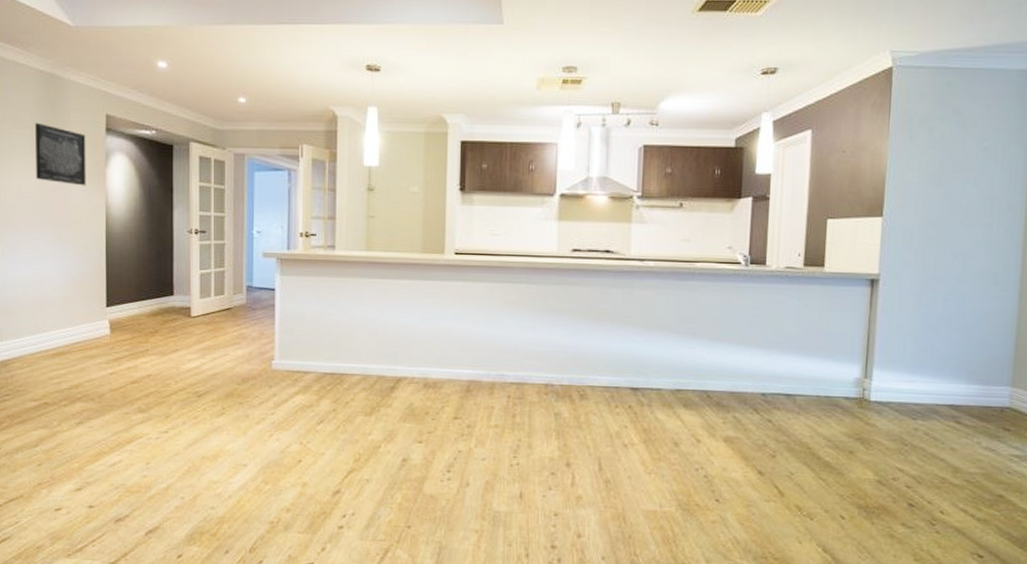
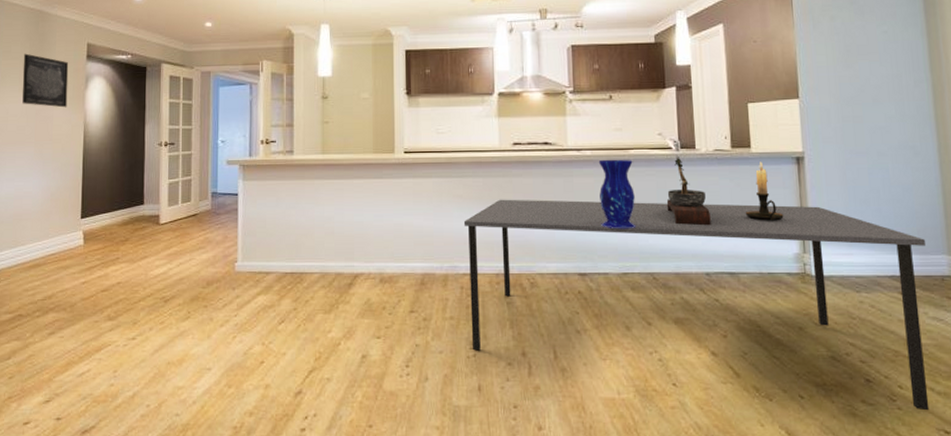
dining table: none [514,308,990,536] -> present [463,199,930,411]
vase: none [658,271,698,345] -> present [598,159,636,229]
bonsai tree: none [728,271,774,346] -> present [666,155,711,226]
candle holder: none [809,282,849,344] -> present [745,161,784,221]

